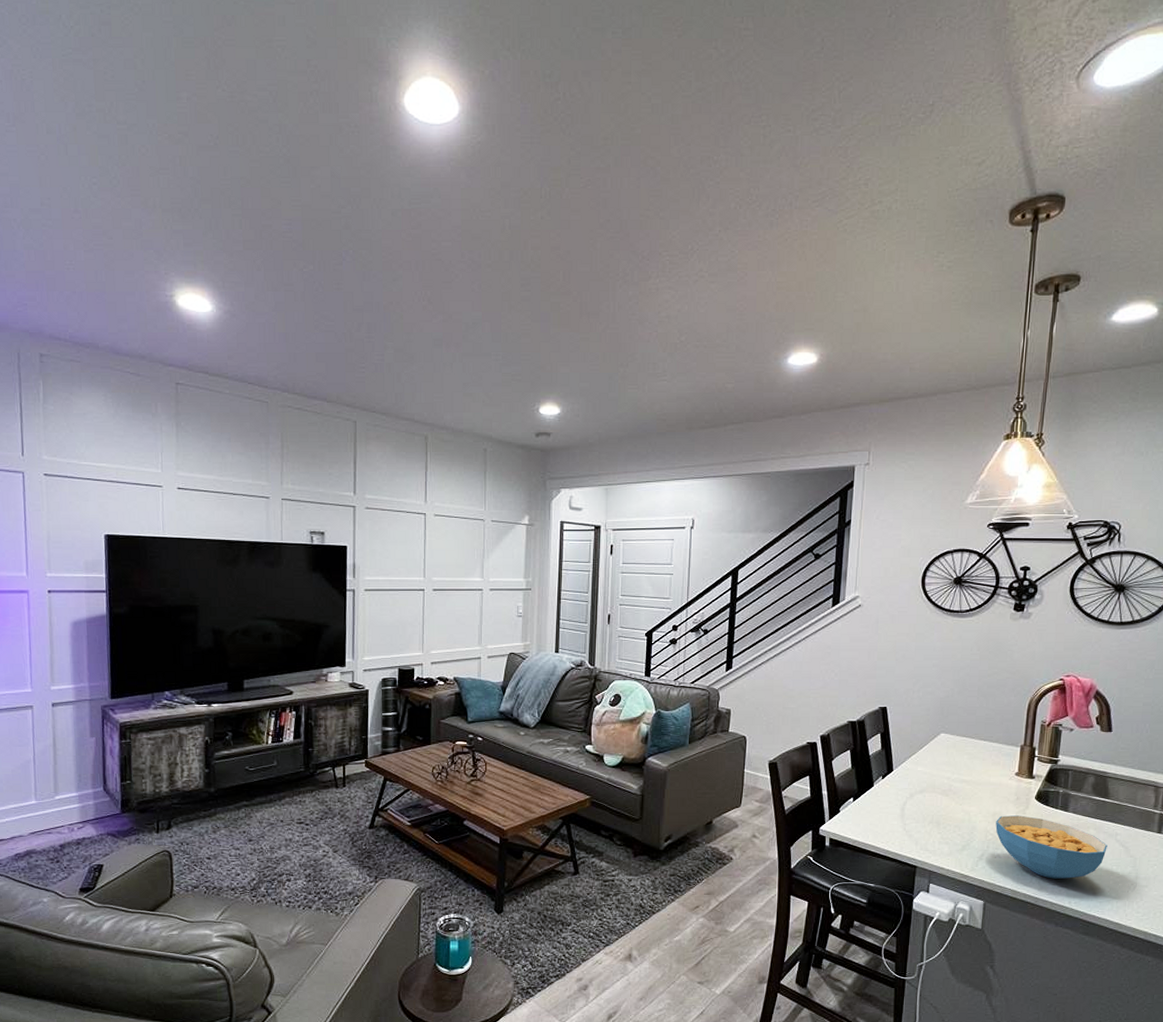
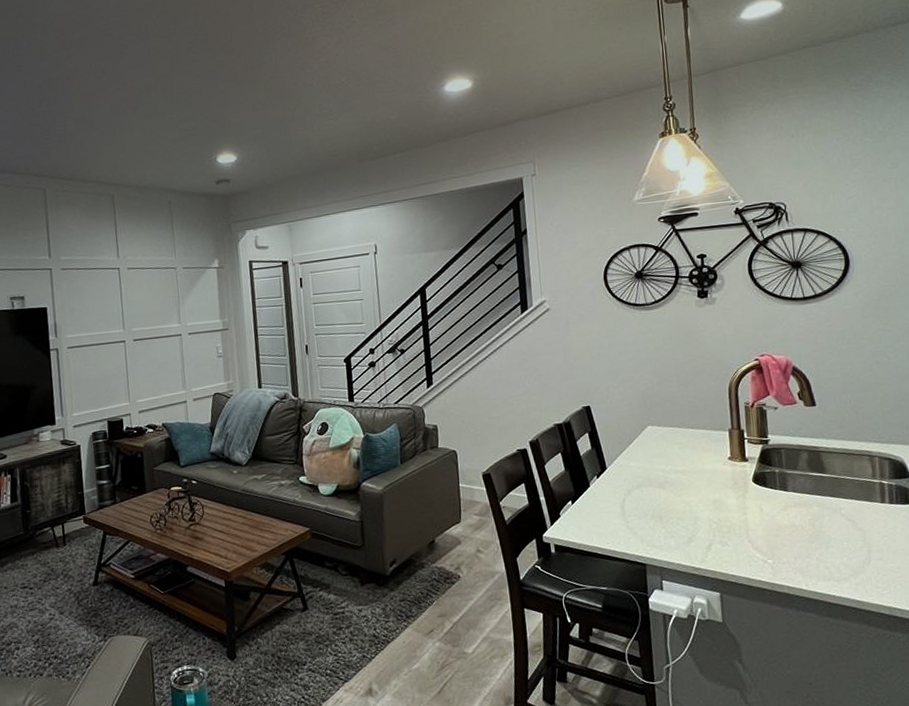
cereal bowl: present [995,815,1107,879] -> none [718,500,834,562]

